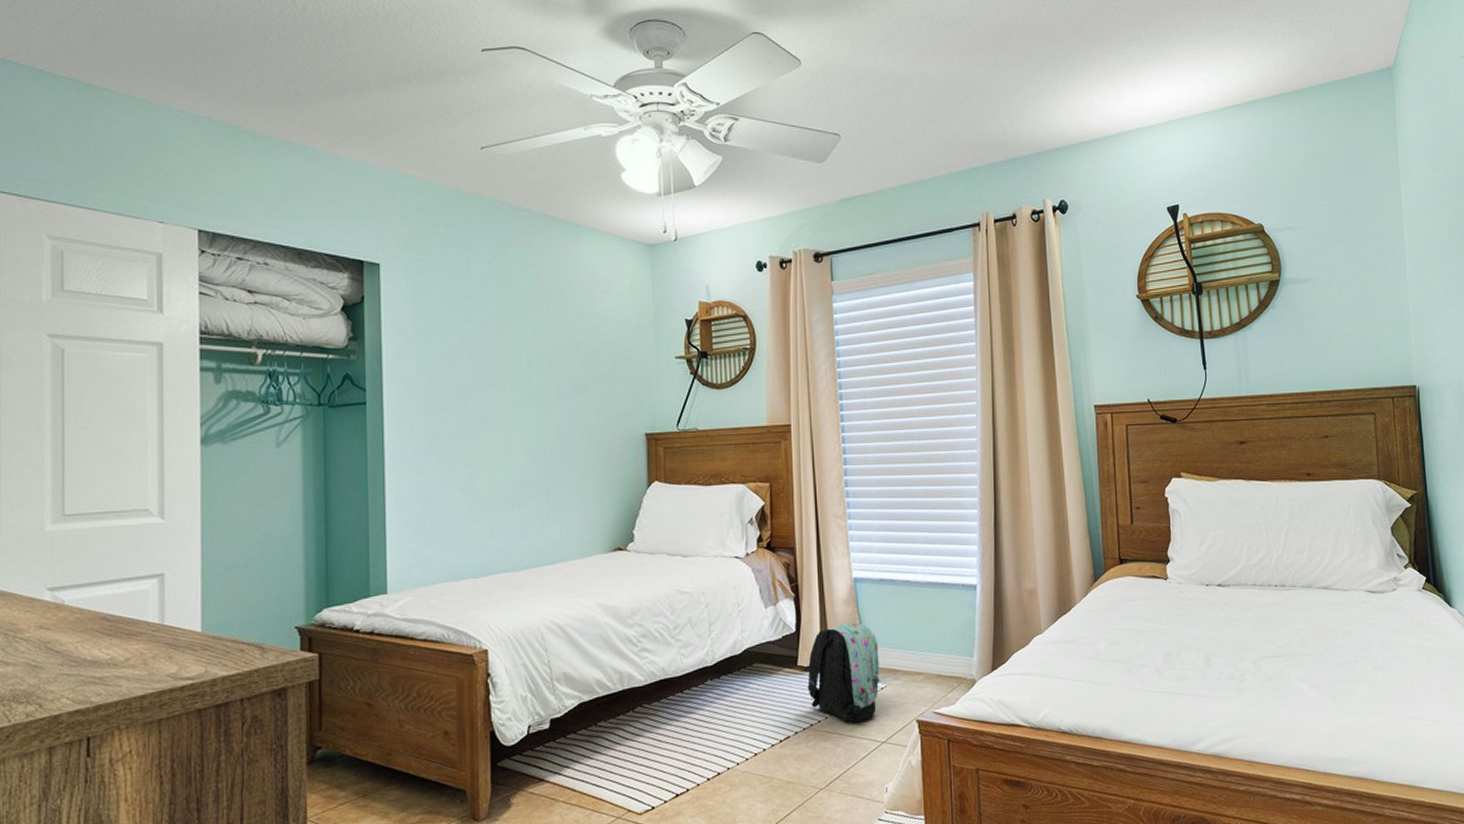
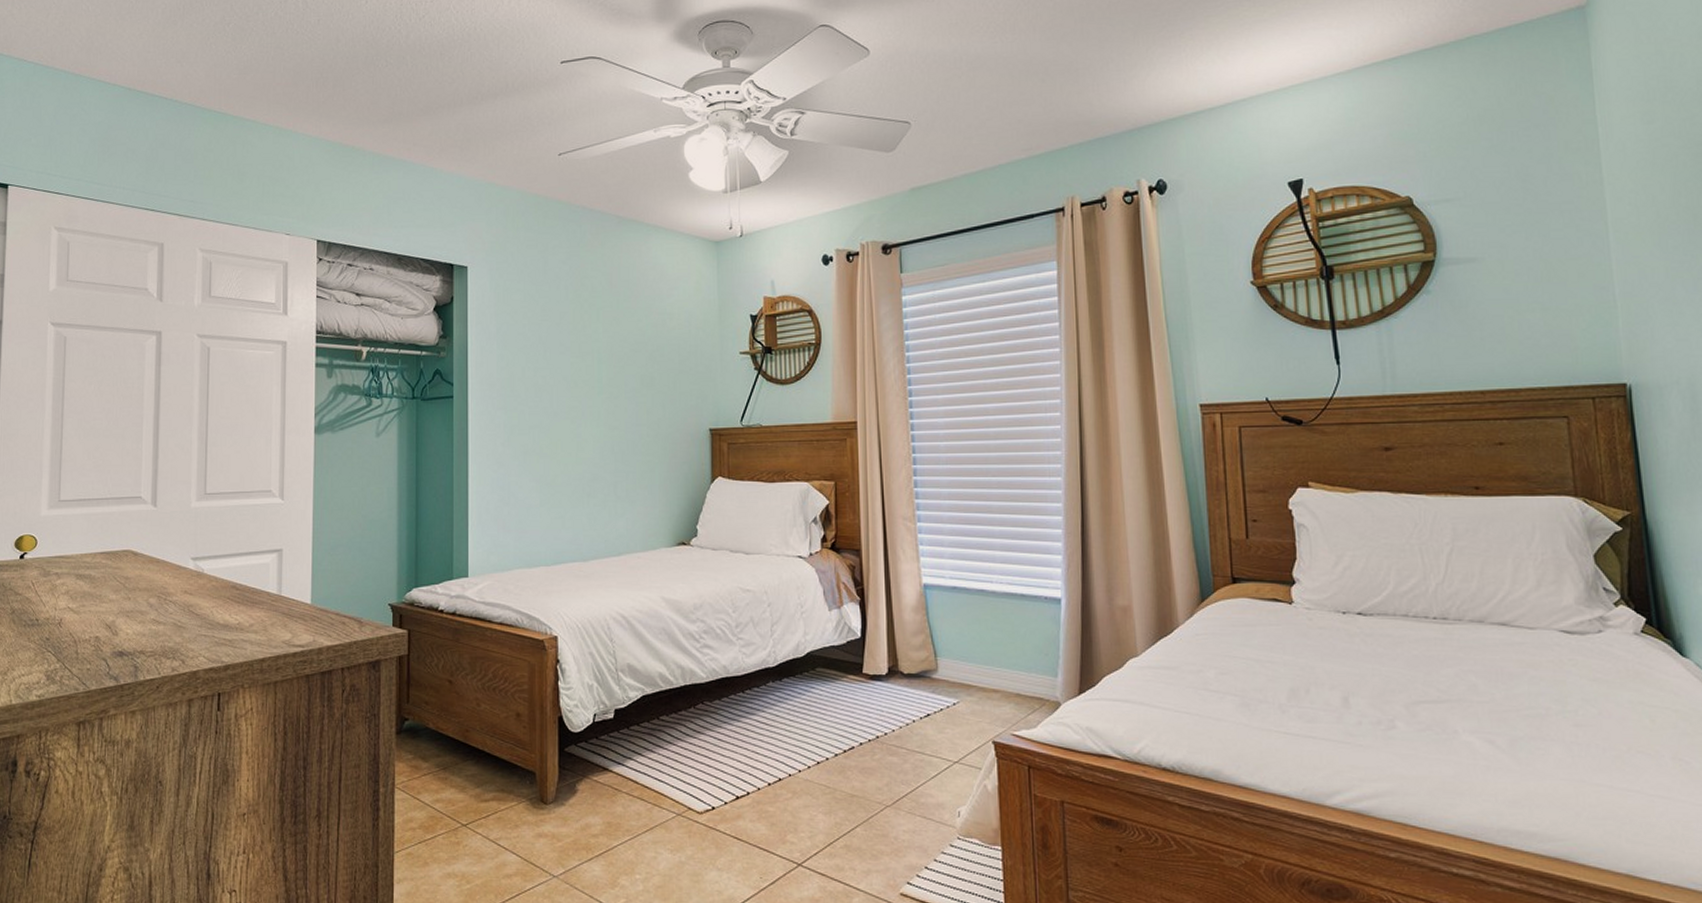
backpack: present [807,621,881,723] -> none [873,630,953,739]

